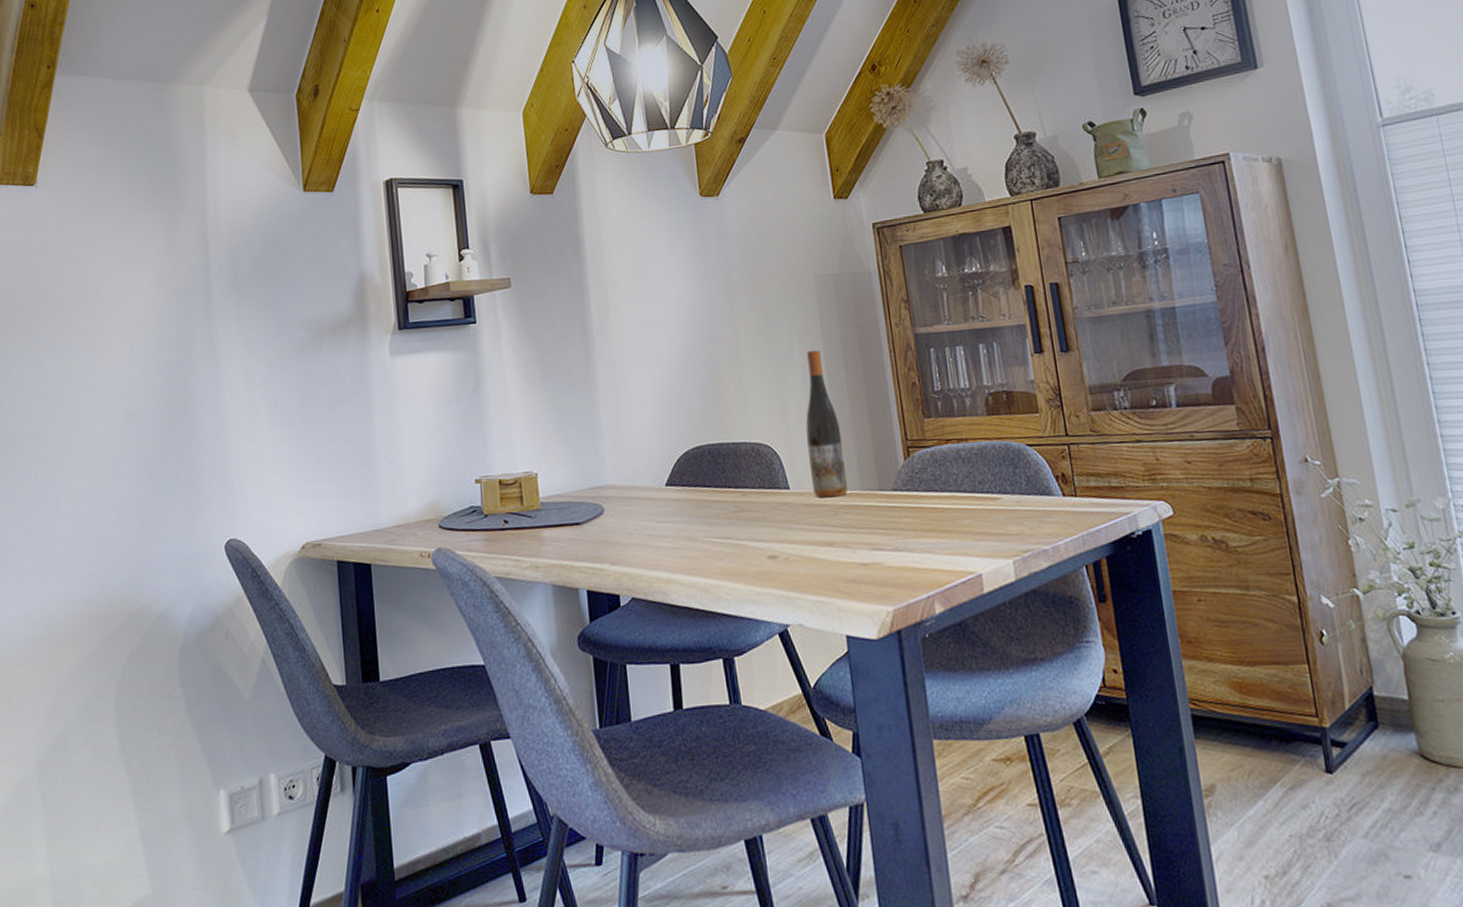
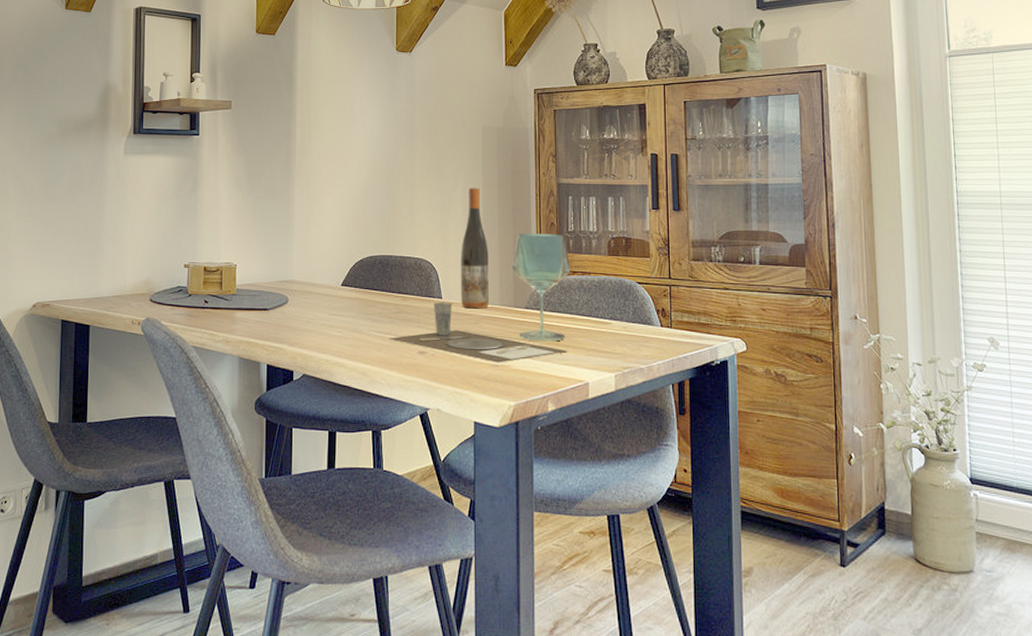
place setting: none [730,493,952,561] -> present [388,302,568,363]
wine glass: none [870,395,947,530] -> present [512,234,570,342]

